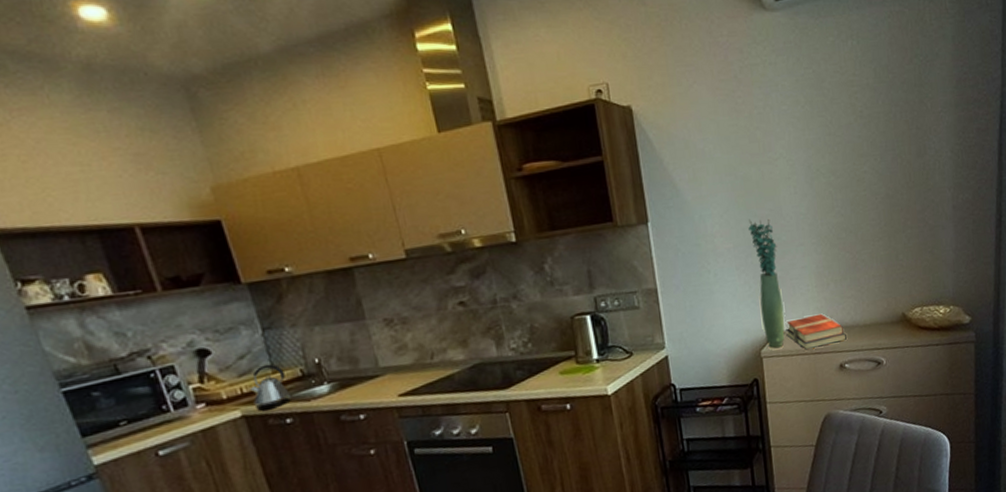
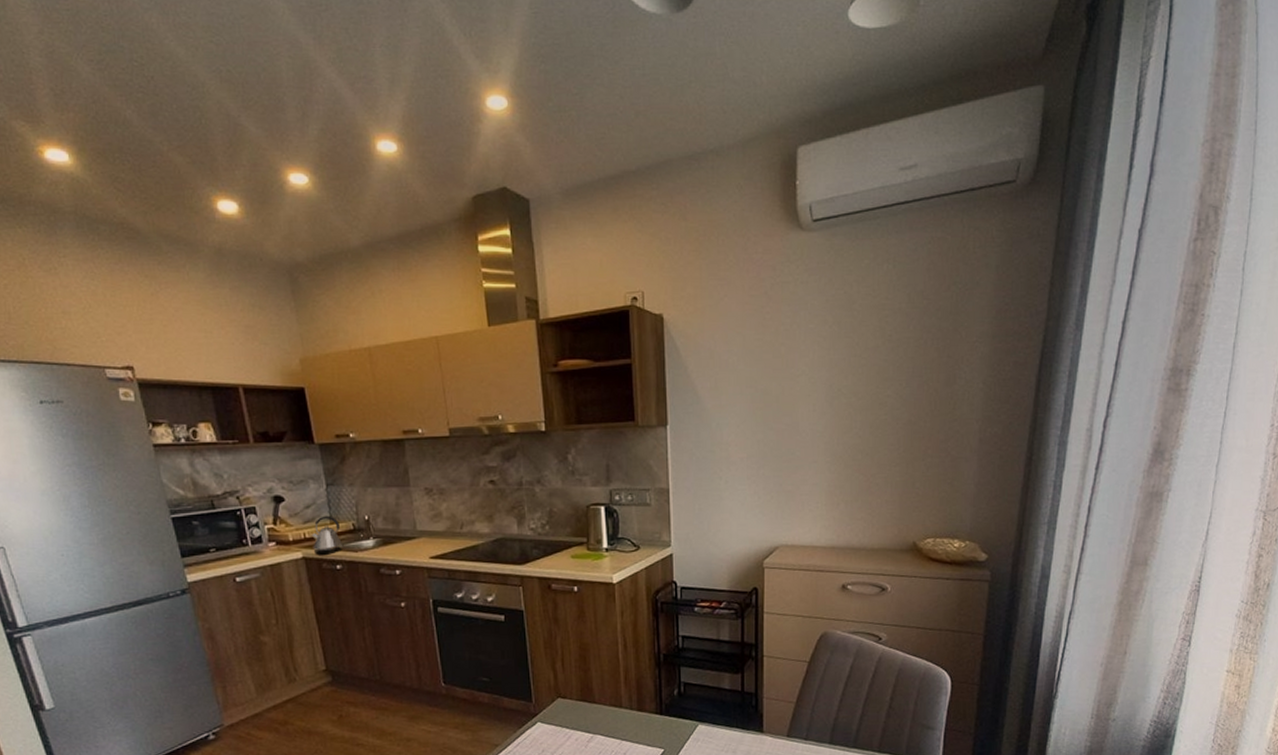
vase: present [748,219,785,349] -> none [764,432,790,561]
books: present [786,313,848,351] -> none [790,532,853,566]

